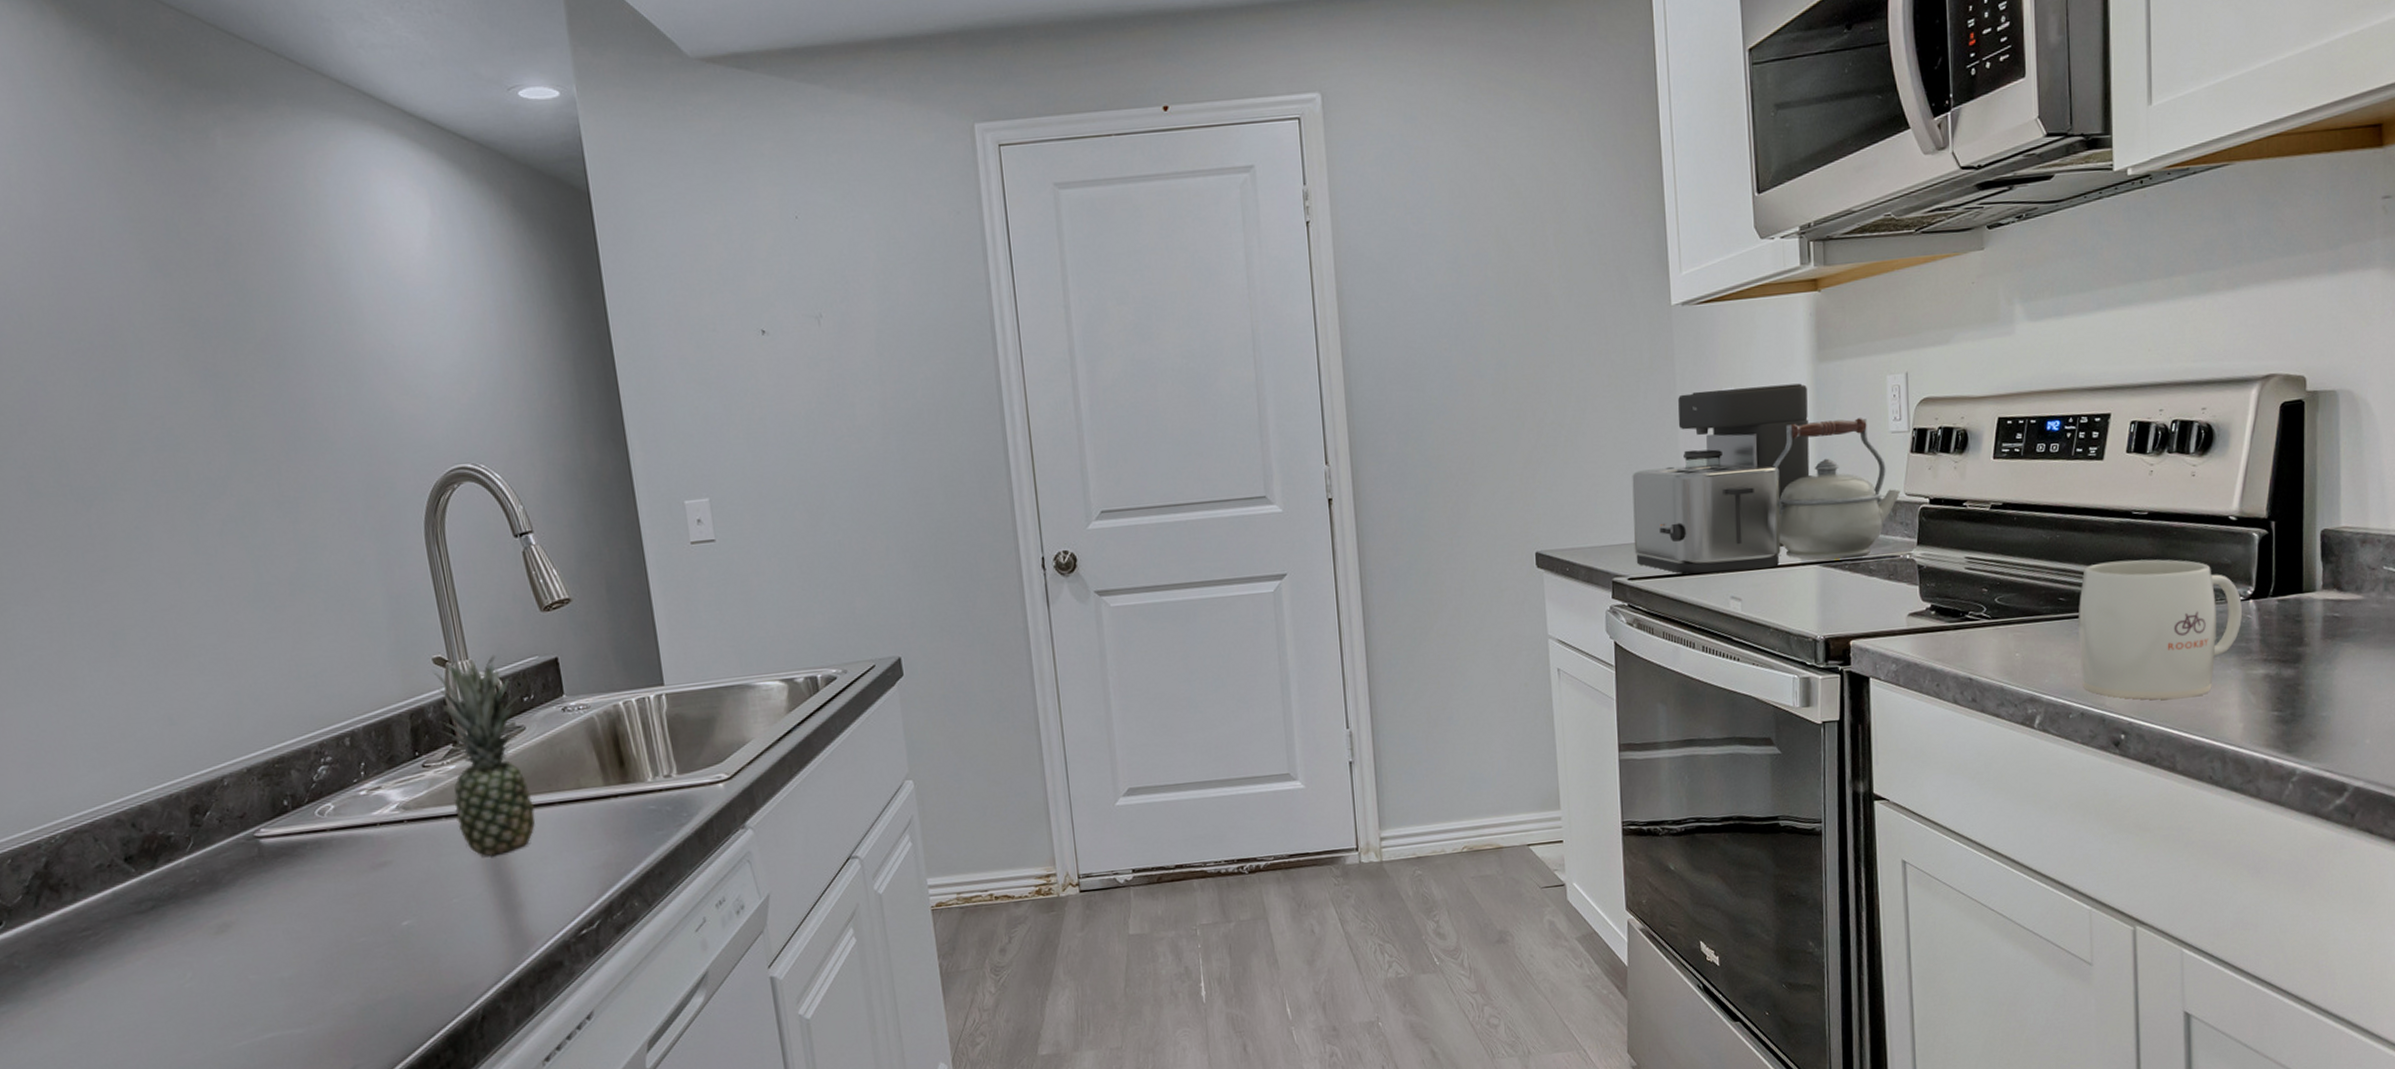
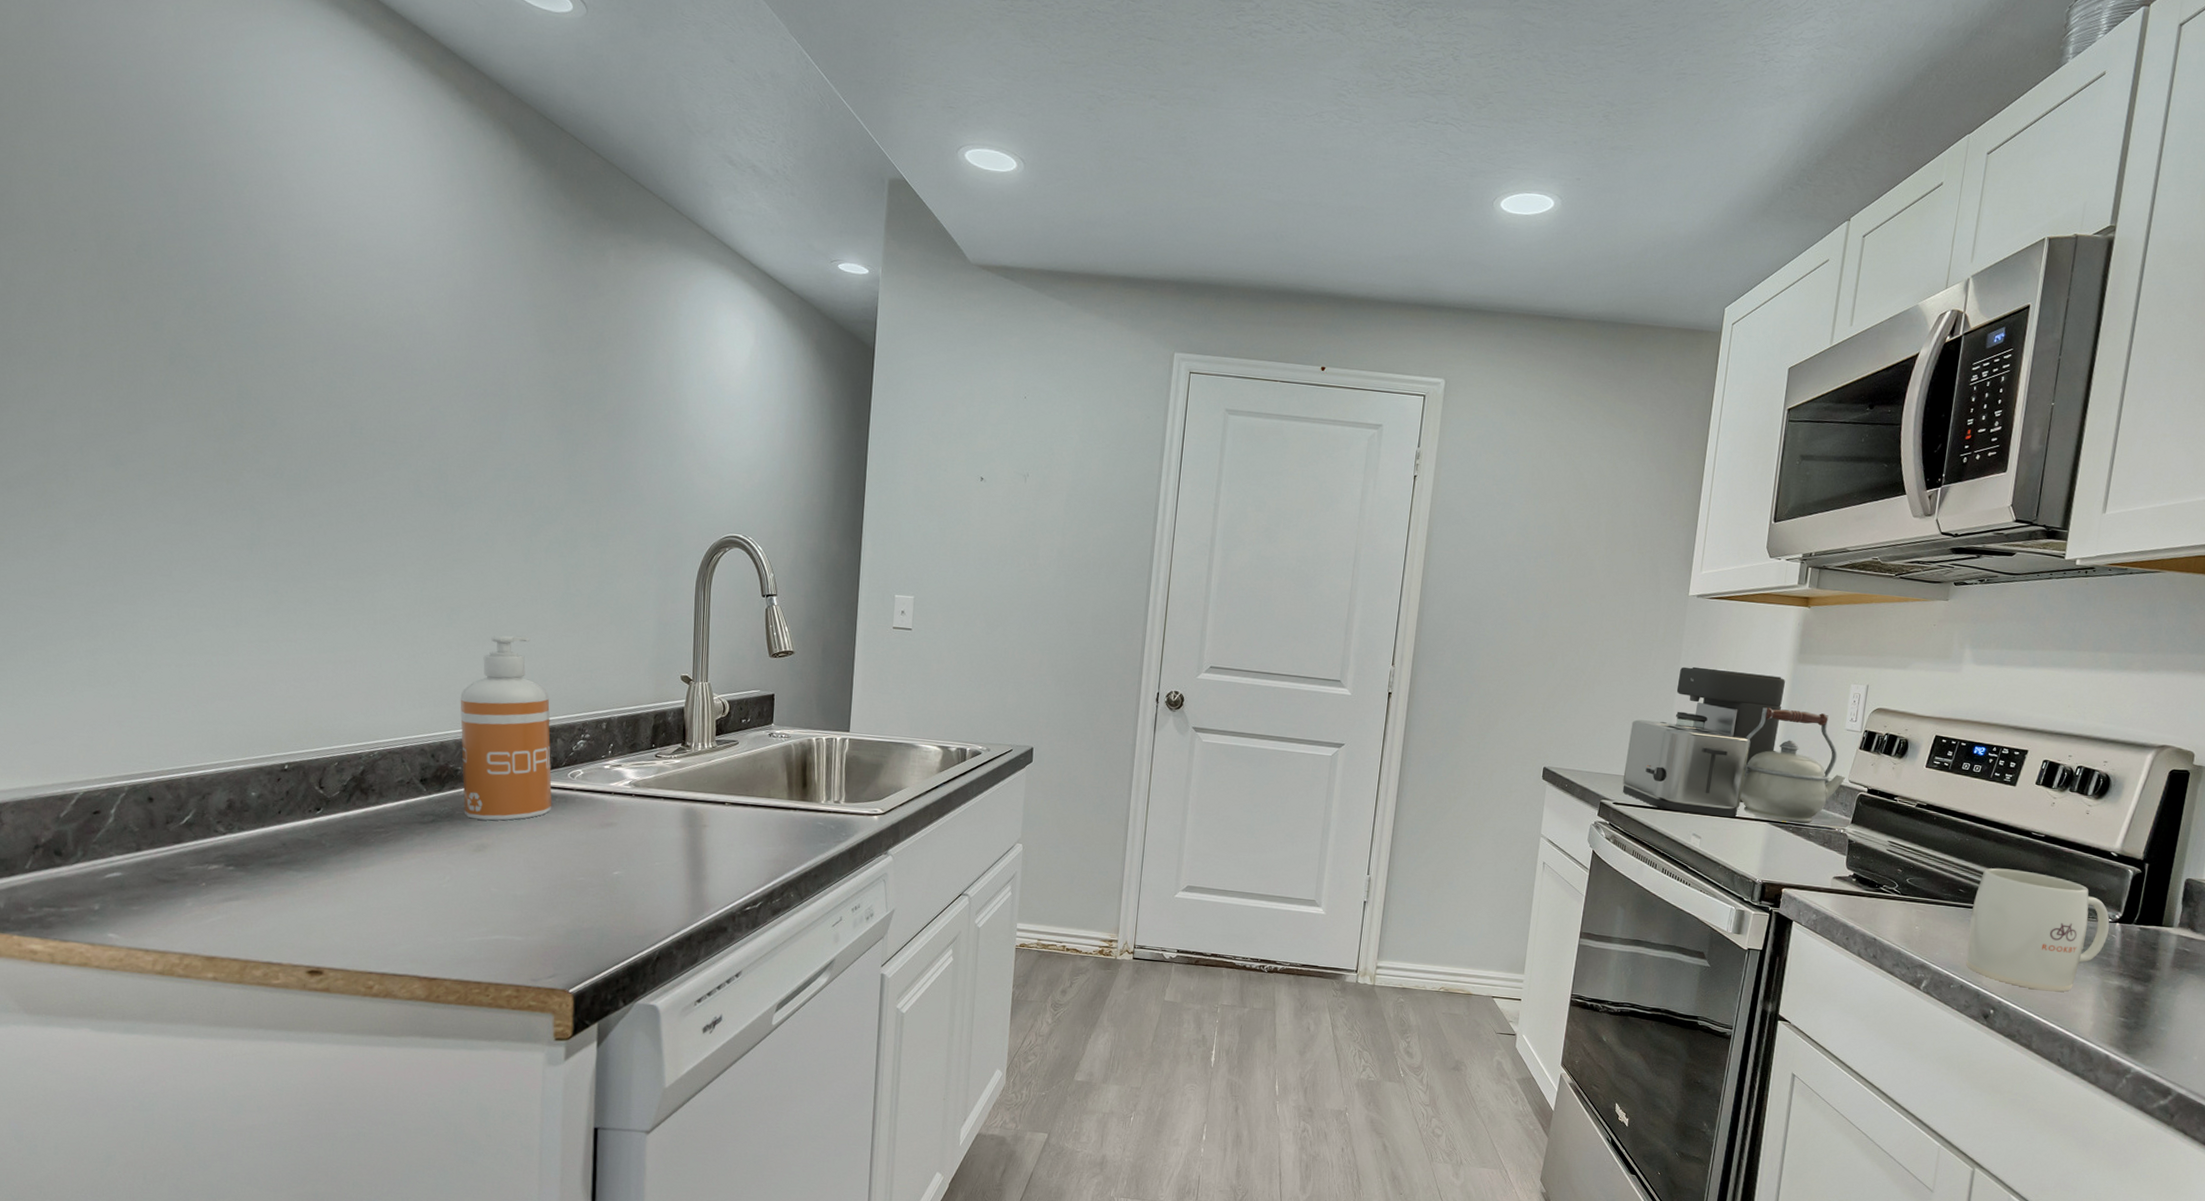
soap dispenser: none [151,649,304,894] -> present [460,635,552,821]
fruit: present [432,654,536,857] -> none [672,680,740,836]

